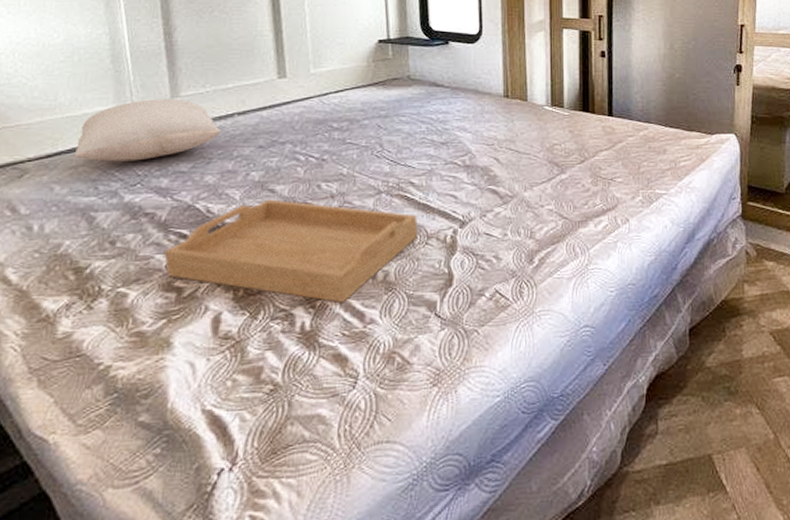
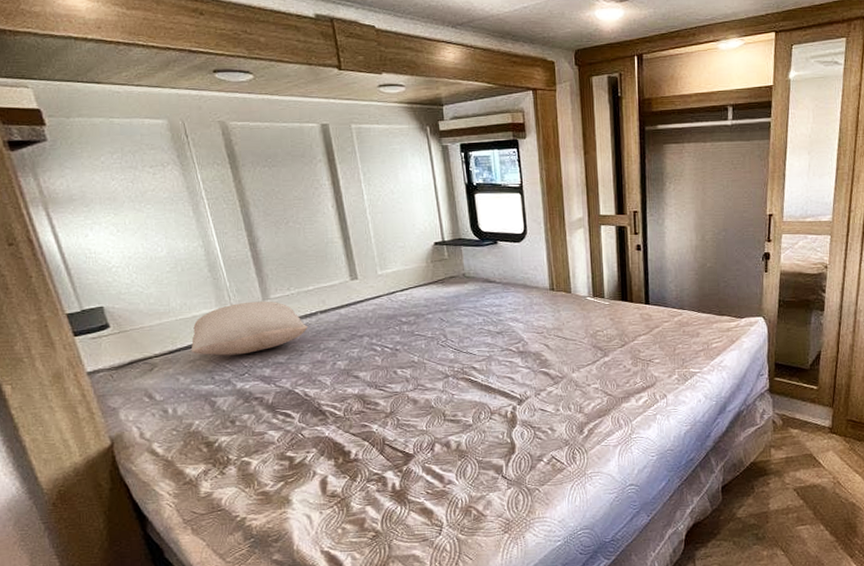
serving tray: present [164,199,418,303] -> none [275,384,483,468]

